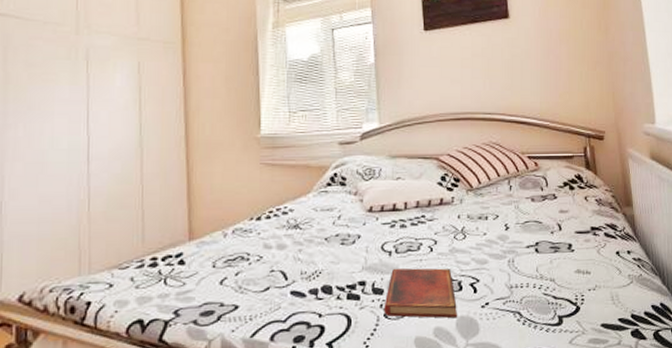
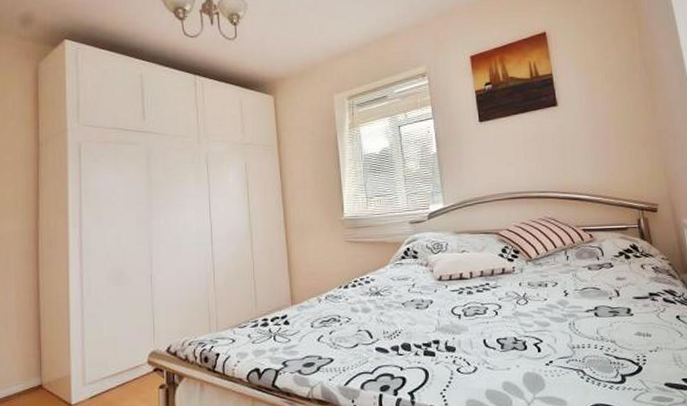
diary: present [384,268,457,319] -> none [456,329,523,374]

